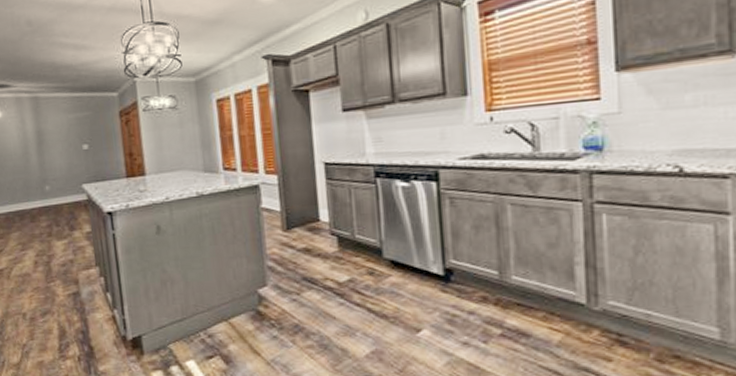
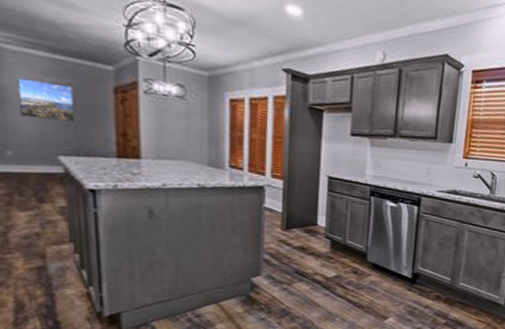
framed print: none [49,117,93,154] -> present [17,77,76,122]

